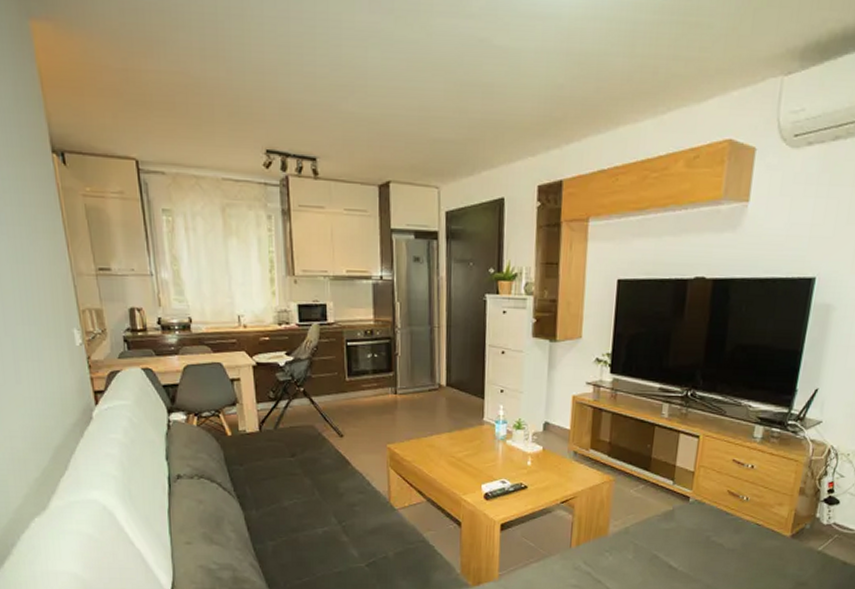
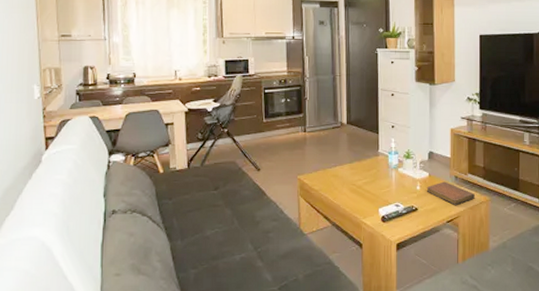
notebook: none [538,457,596,484] -> present [426,181,475,205]

